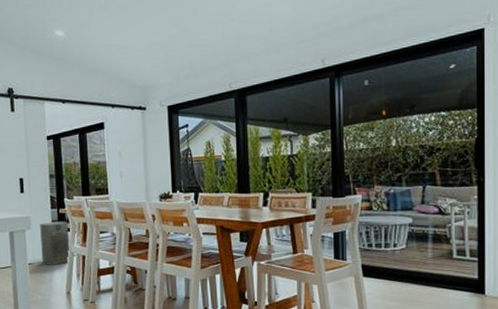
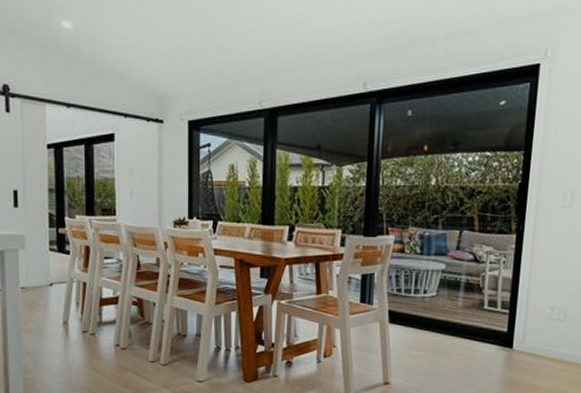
air purifier: present [40,221,72,265] -> none [35,242,71,291]

